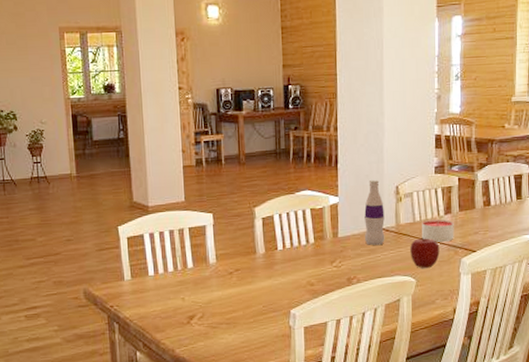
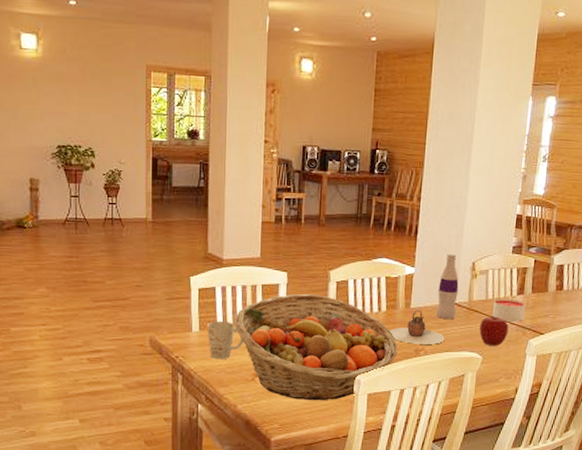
mug: none [138,266,176,306] -> present [207,320,244,360]
fruit basket: none [165,232,329,339] -> present [234,293,398,401]
teapot: none [320,239,376,273] -> present [389,310,445,344]

